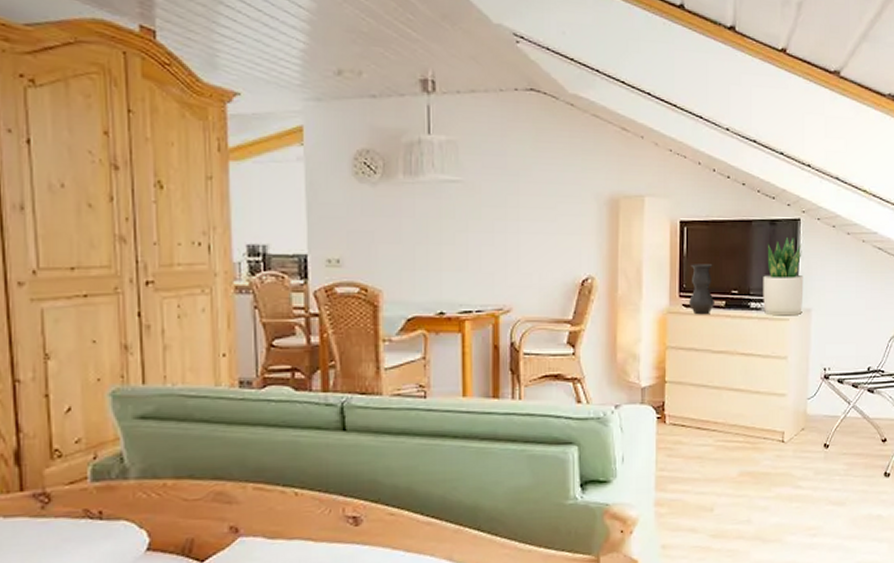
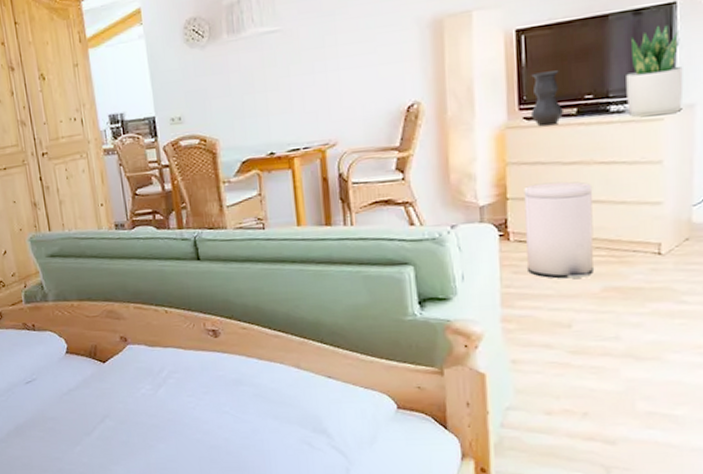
pedal bin: none [679,369,735,463] -> present [524,181,594,279]

